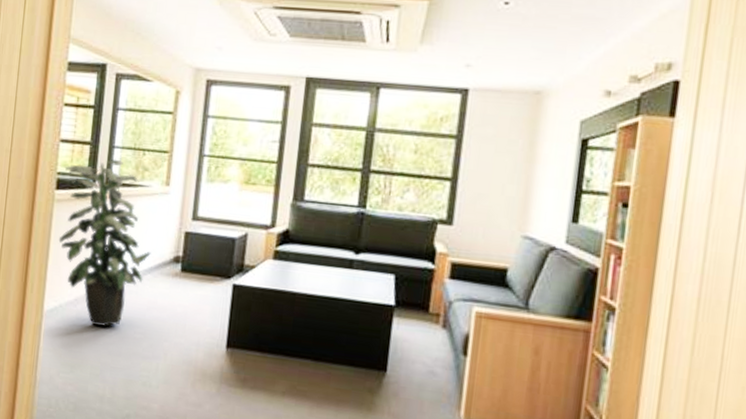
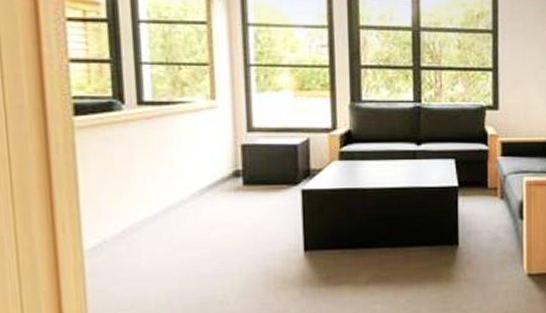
indoor plant: present [58,159,151,327] -> none [81,76,206,255]

